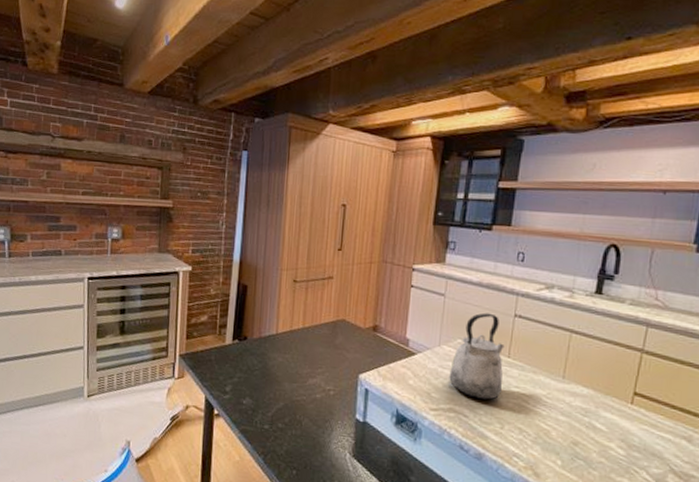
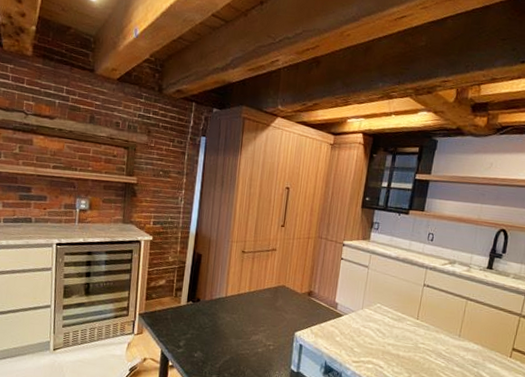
kettle: present [449,312,505,400] -> none [369,282,415,354]

